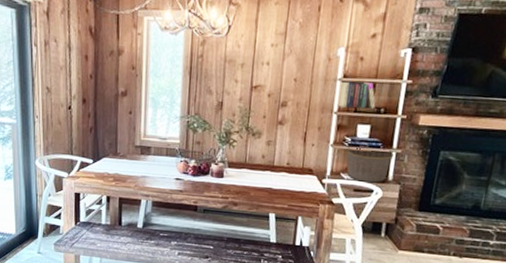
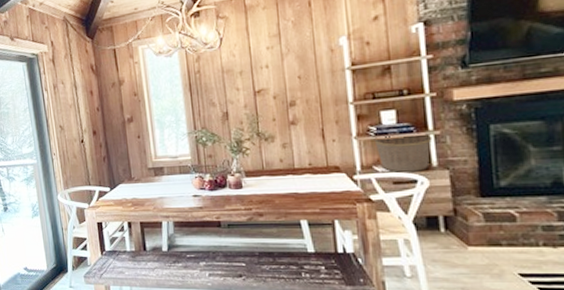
books: present [338,81,376,110] -> none [349,65,396,97]

